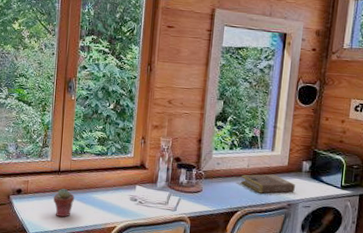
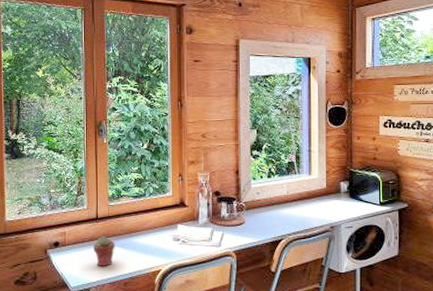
book: present [241,174,295,194] -> none [283,198,336,219]

